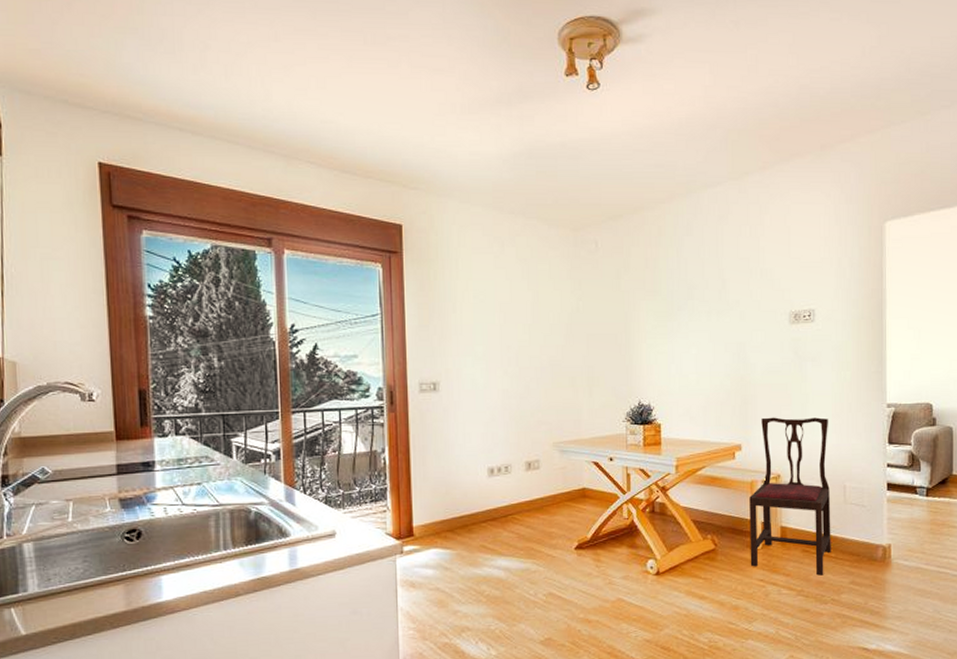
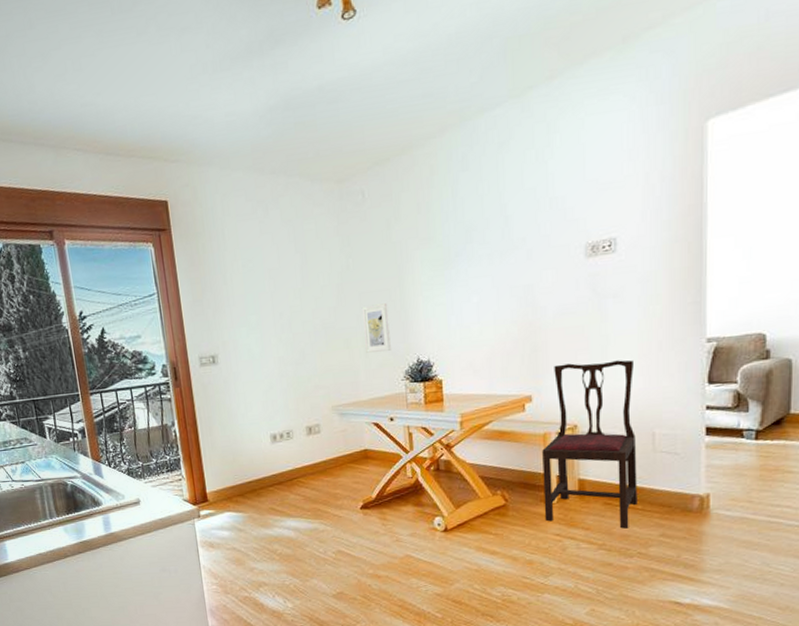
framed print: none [588,347,614,392] -> present [361,303,391,353]

